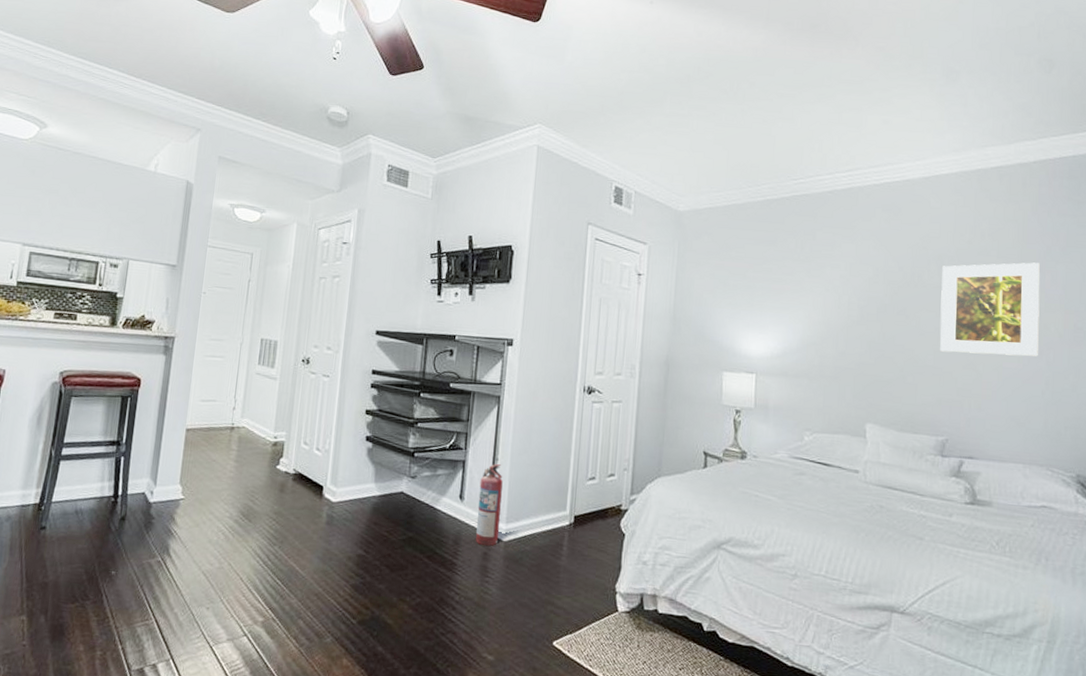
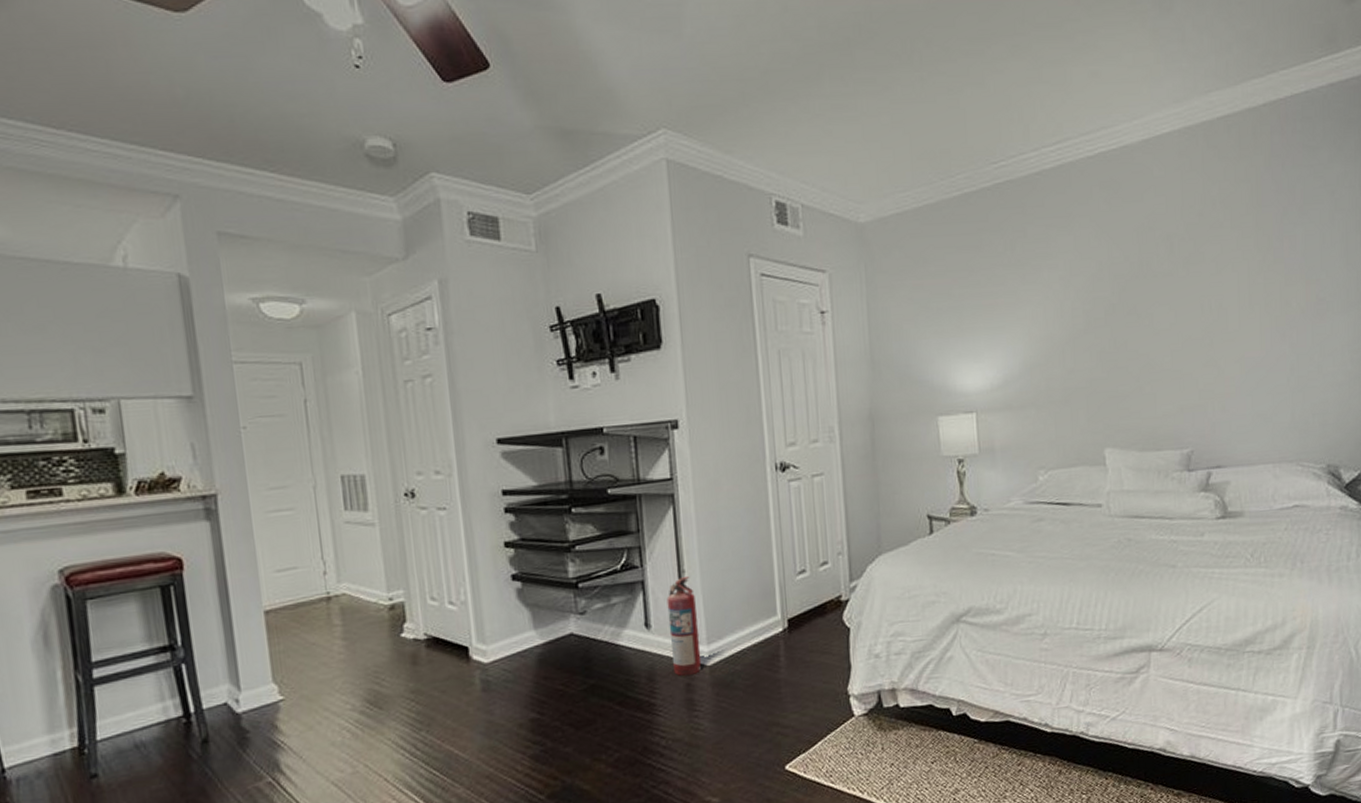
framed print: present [940,262,1040,357] -> none [1172,228,1282,351]

